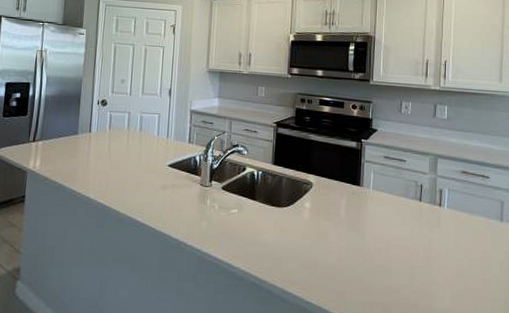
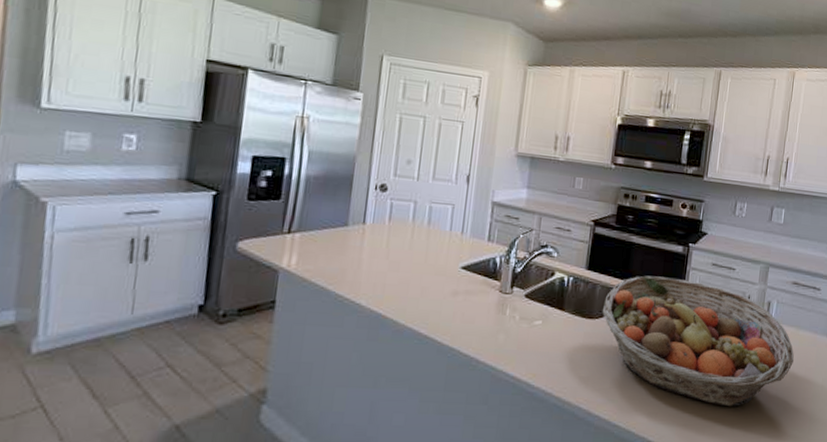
fruit basket: none [289,168,470,287] -> present [602,275,794,407]

